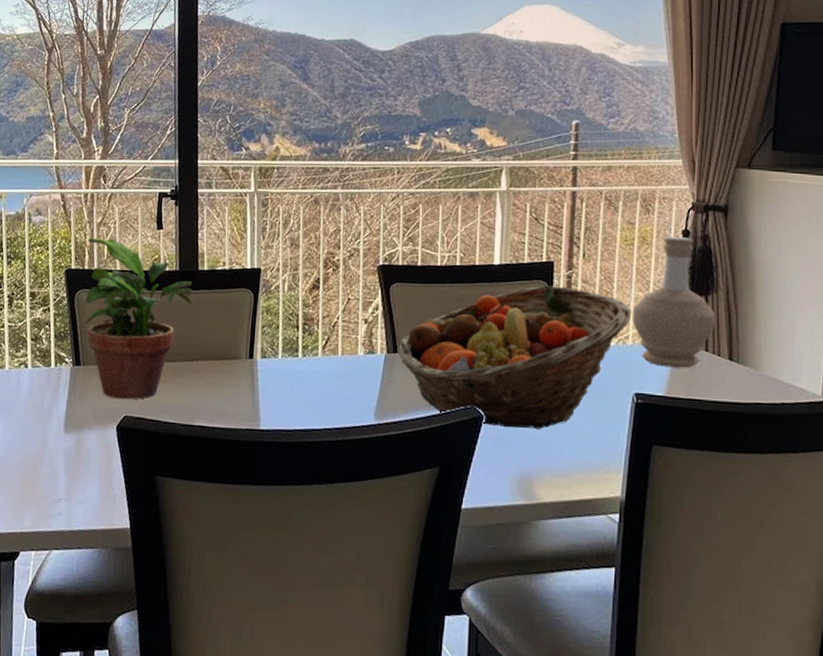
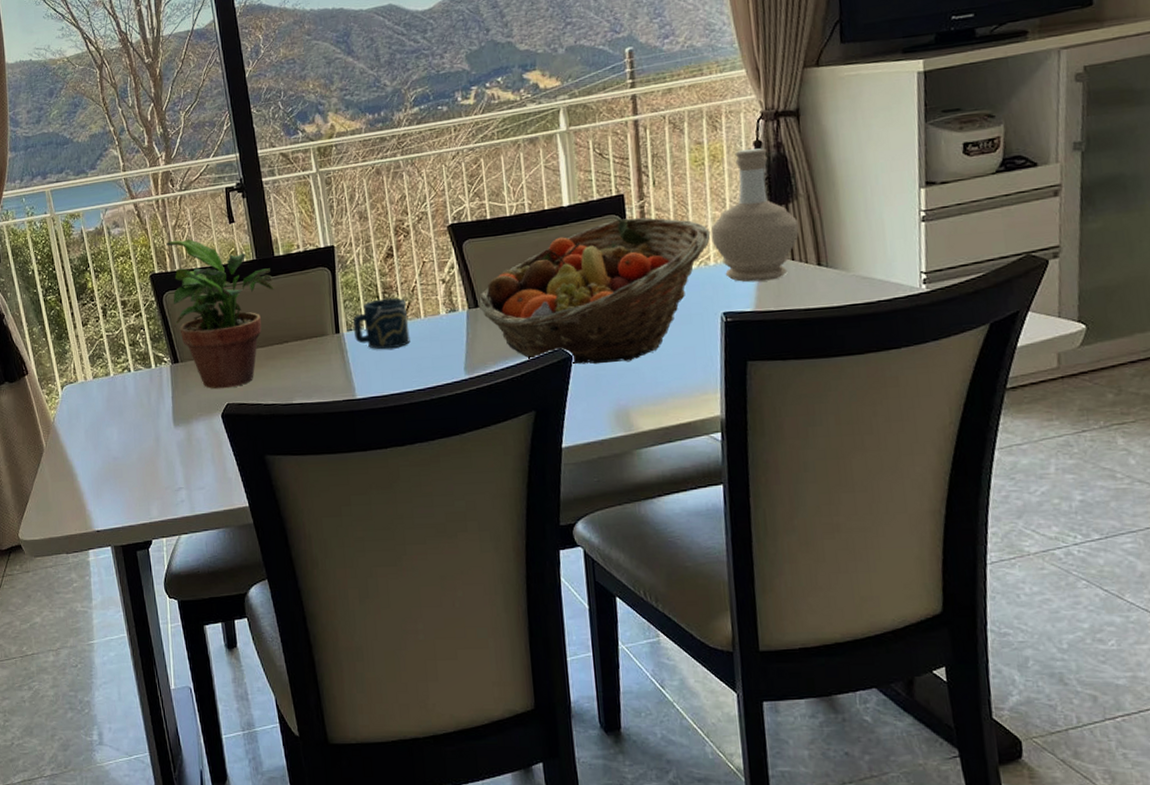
cup: none [268,330,325,383] -> present [352,297,410,350]

